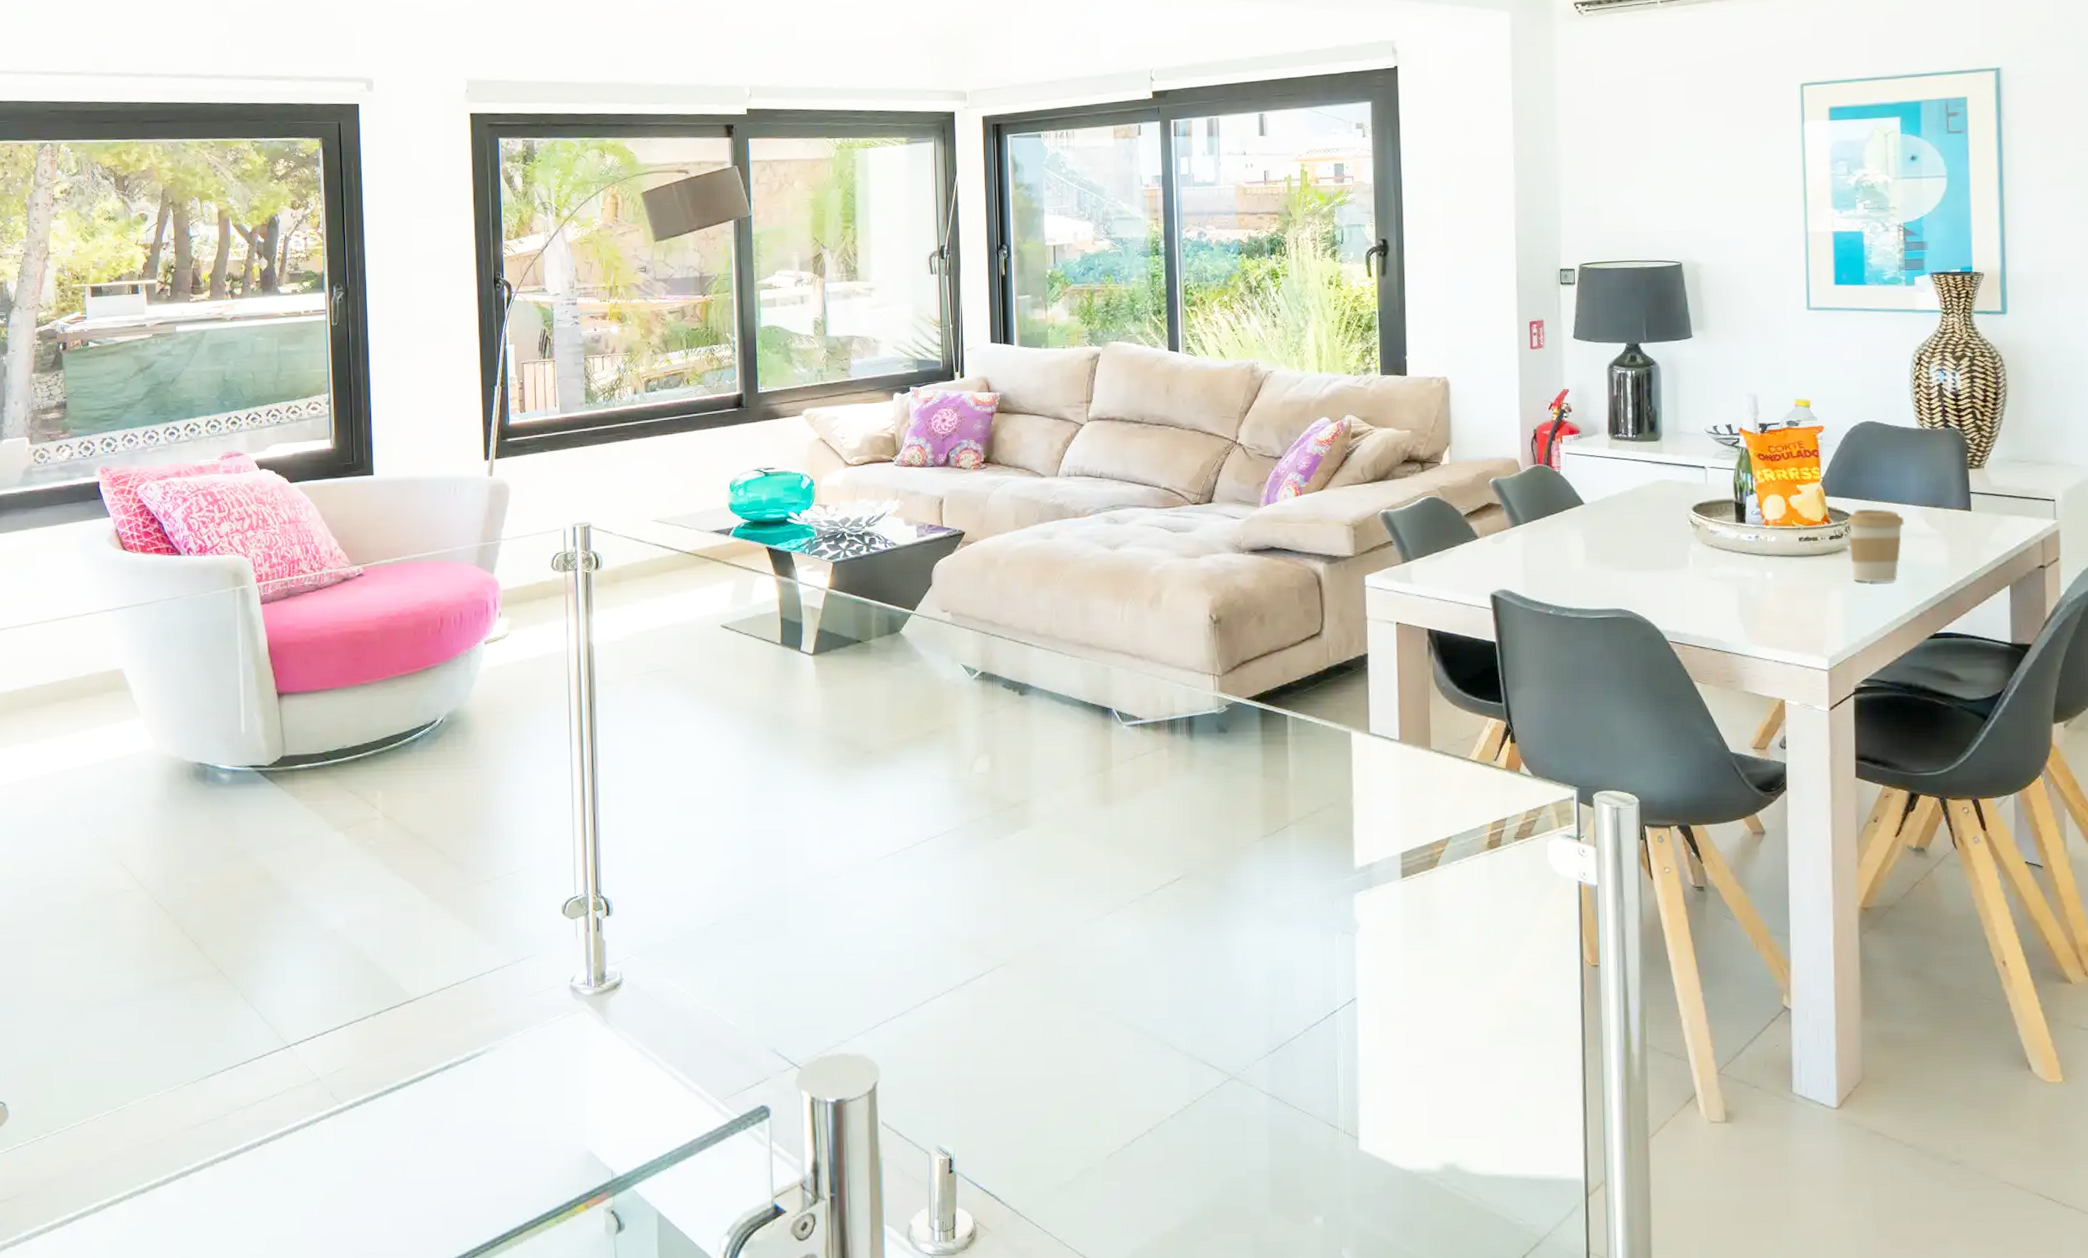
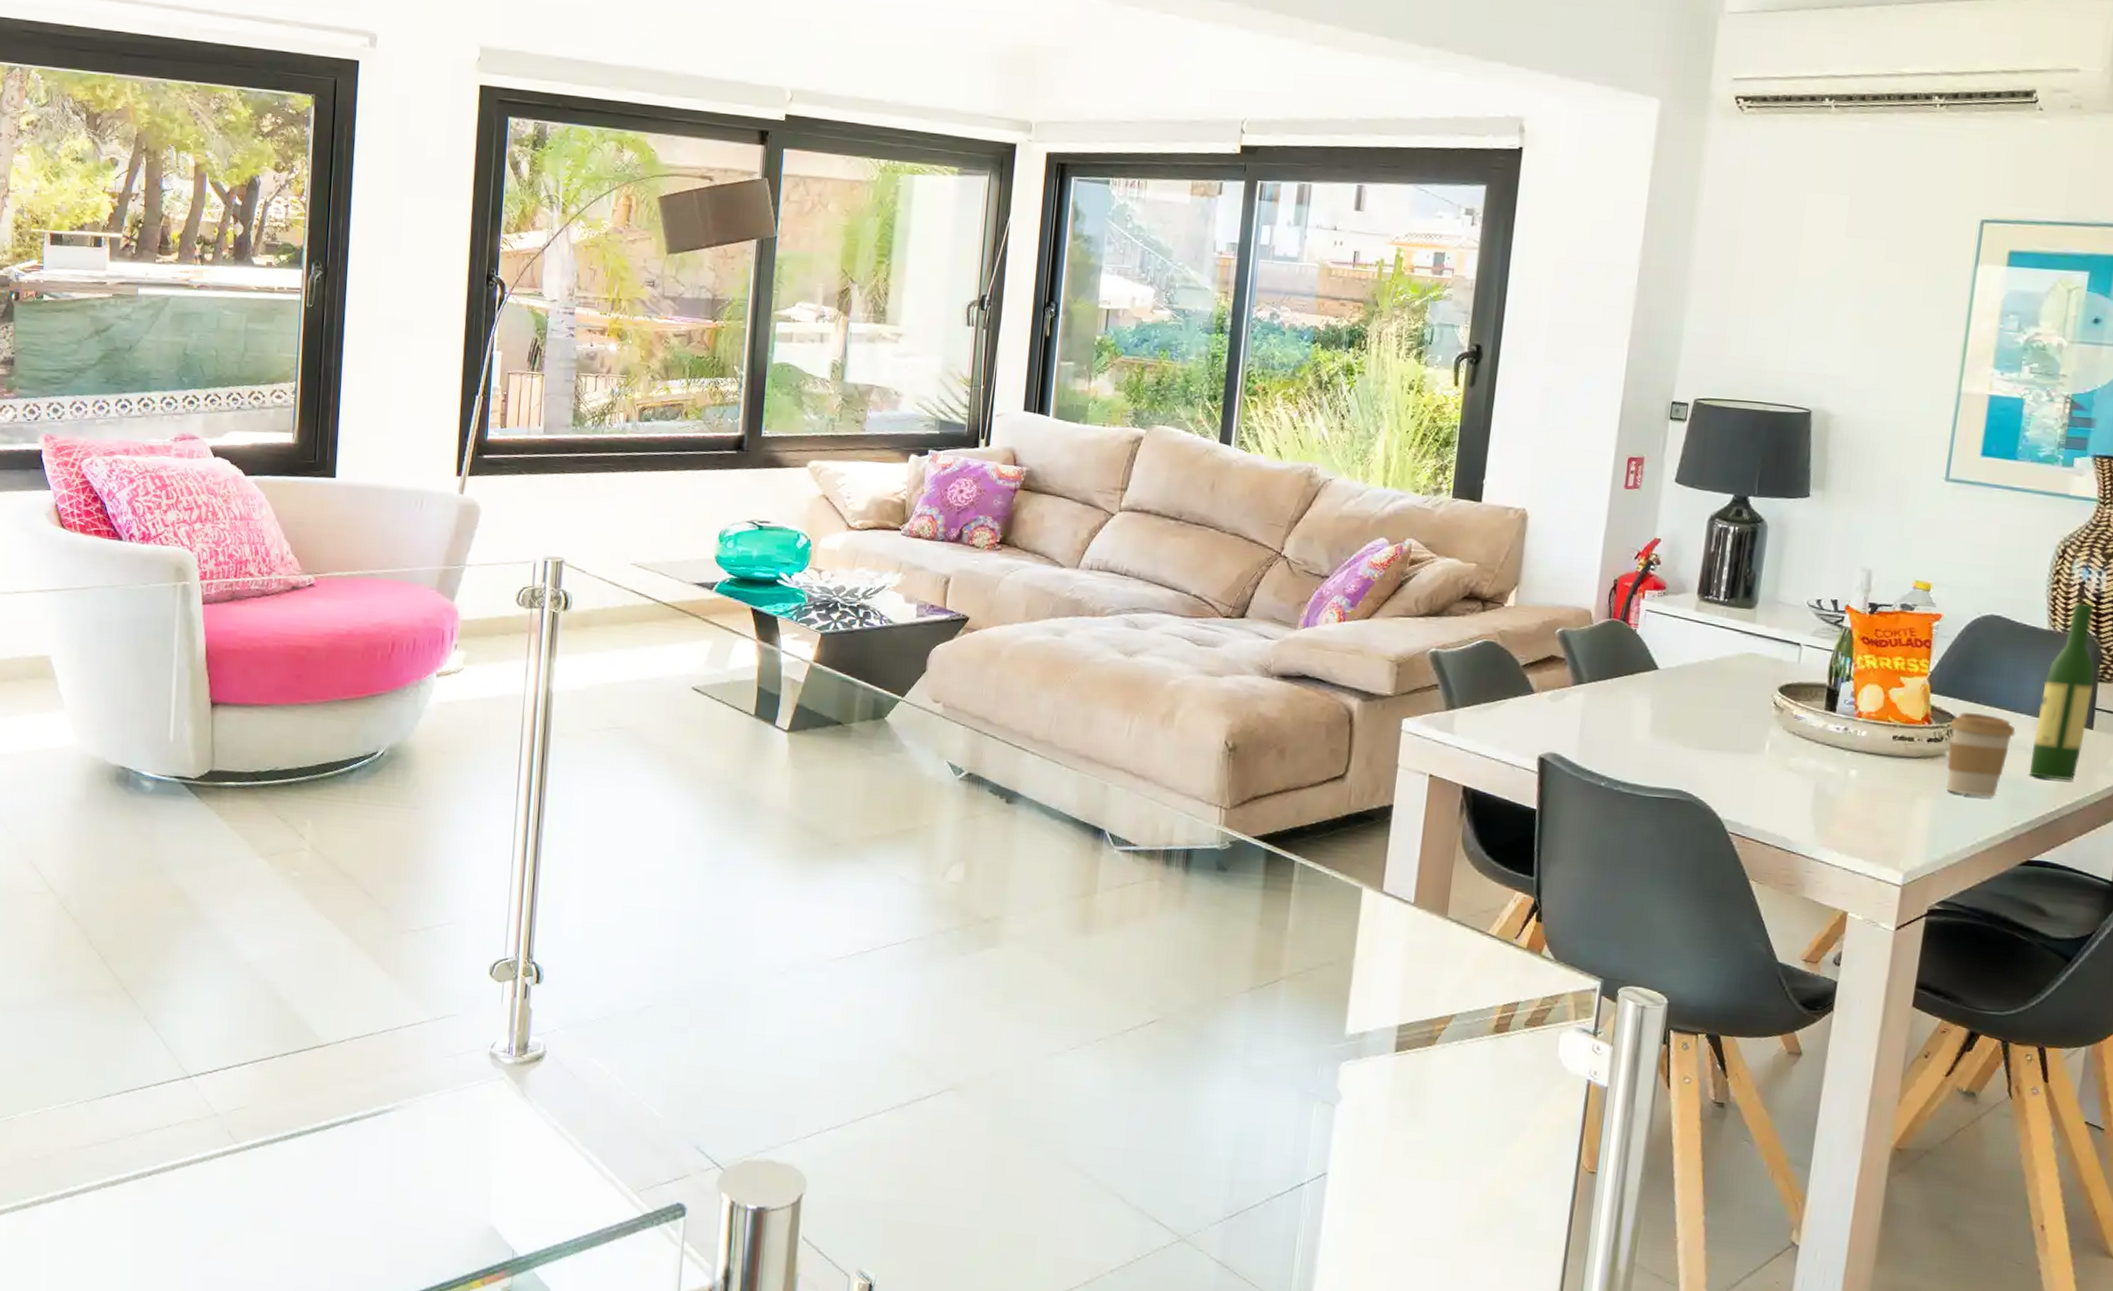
wine bottle: none [1921,401,1966,560] -> present [2030,602,2095,781]

